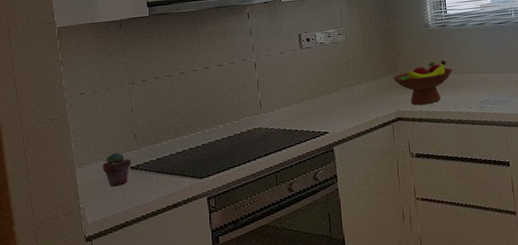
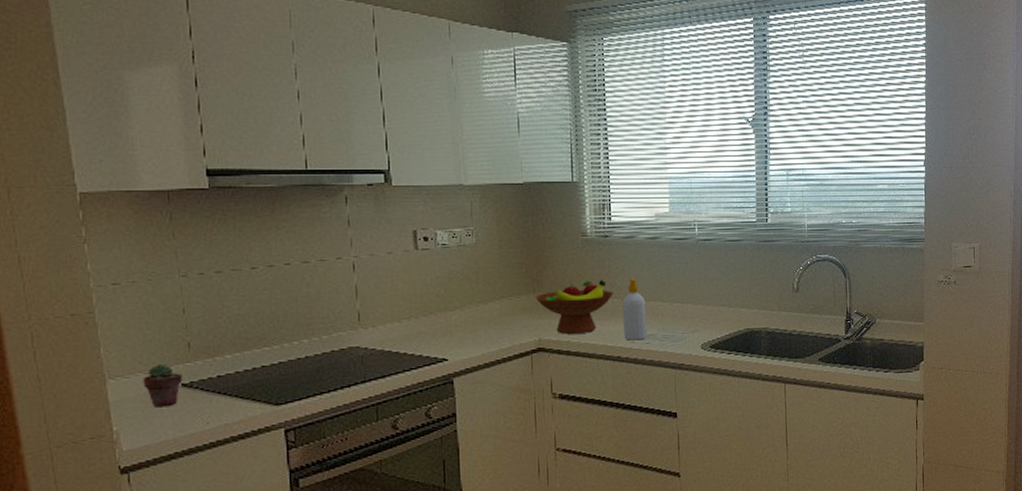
soap bottle: none [460,56,481,106] -> present [622,278,647,341]

